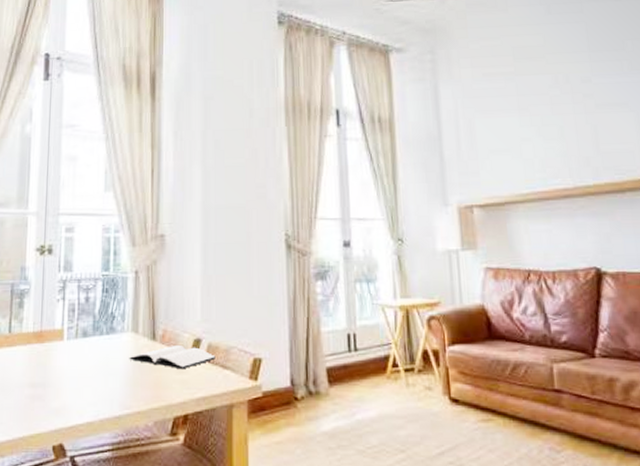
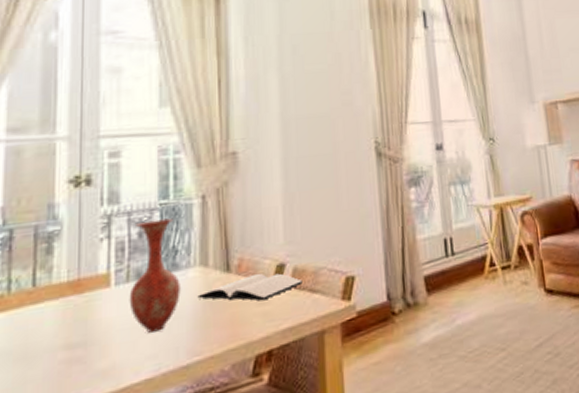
vase: none [77,288,116,383] -> present [129,218,181,333]

